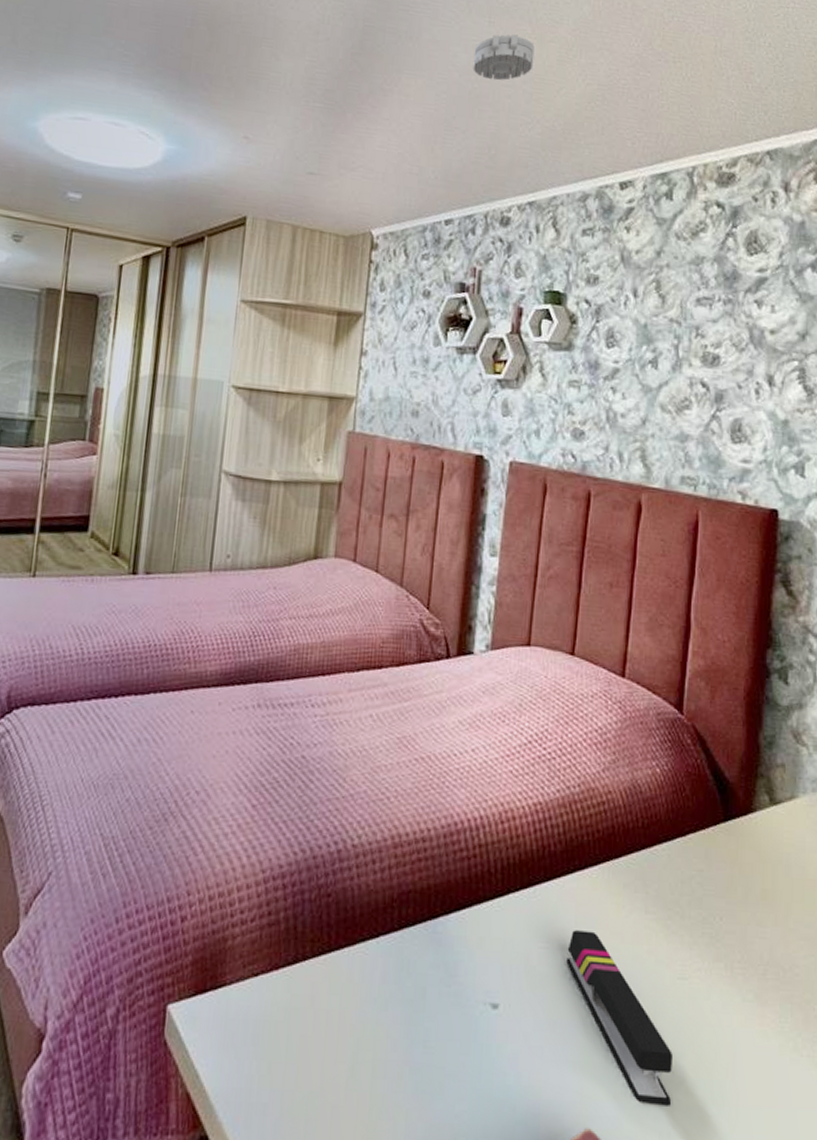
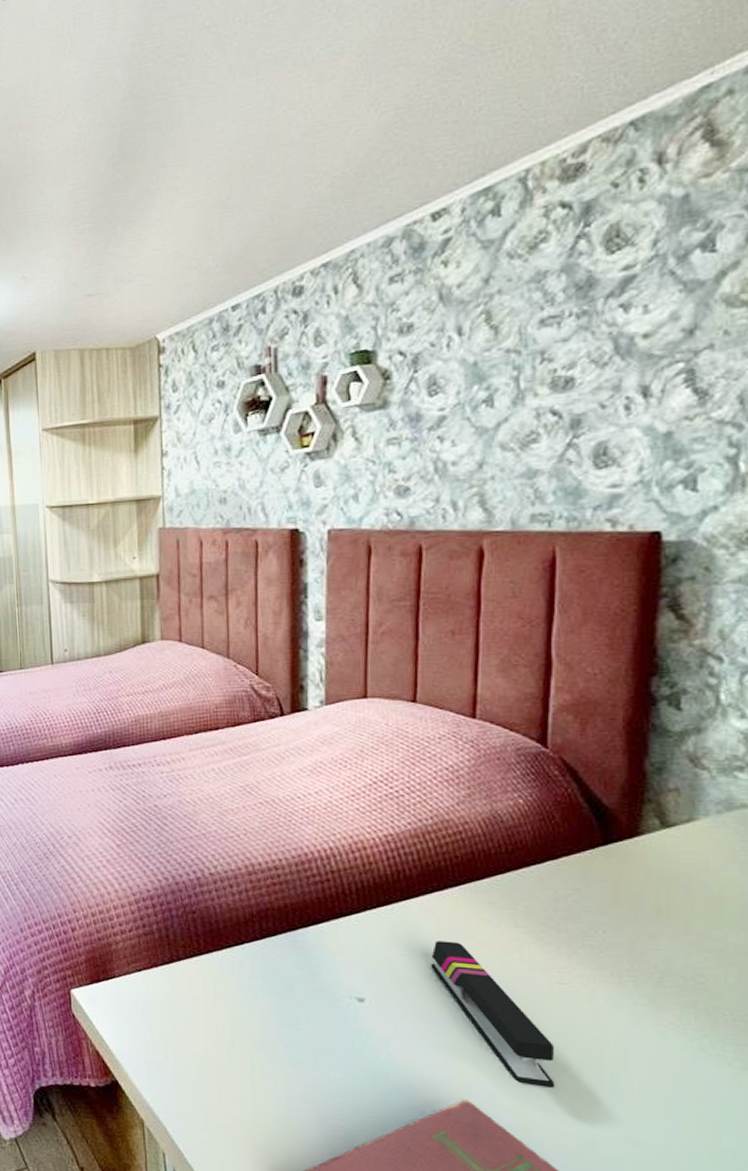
smoke detector: present [473,34,535,81] -> none [243,84,314,145]

